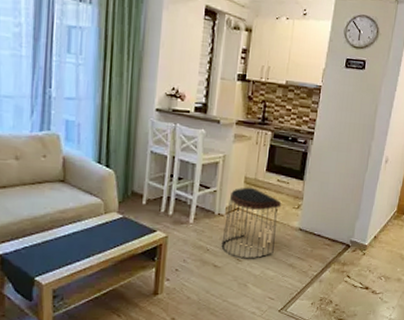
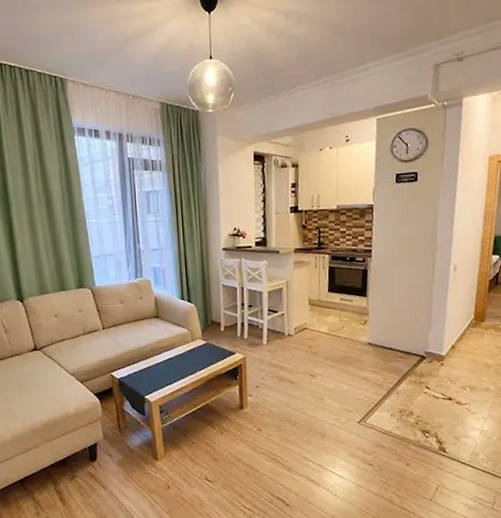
stool: present [221,187,282,259] -> none [294,308,348,375]

